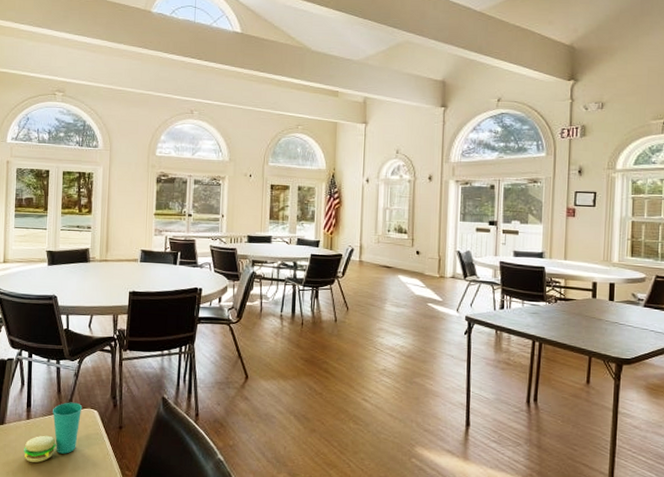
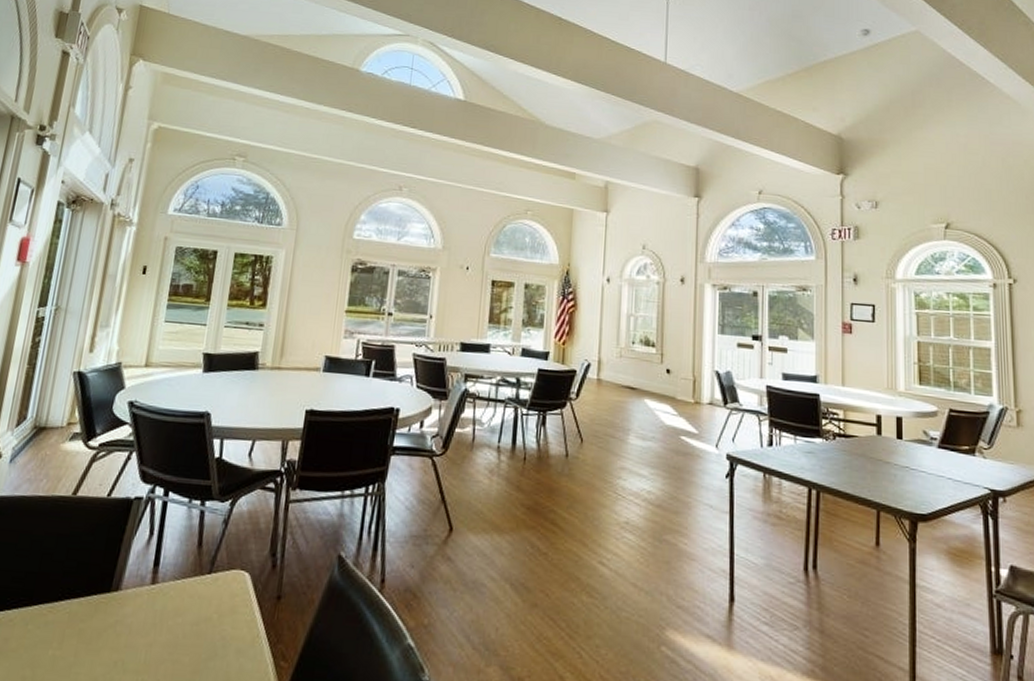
cup: present [24,402,83,463] -> none [141,560,230,648]

